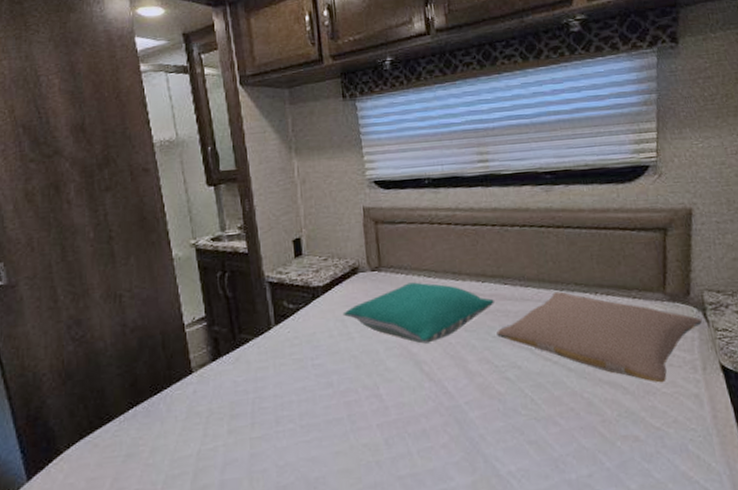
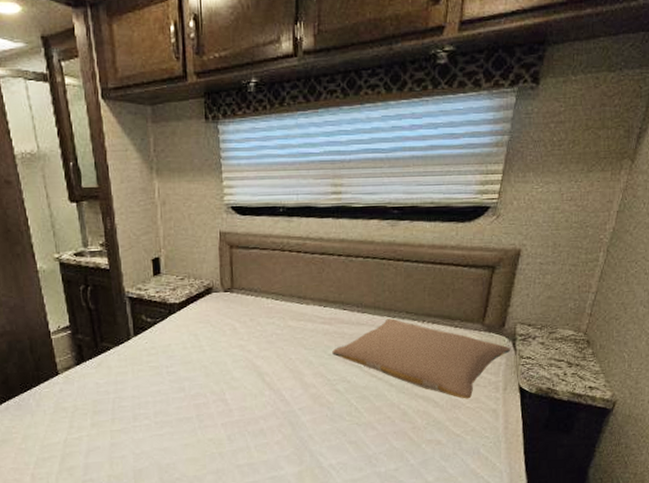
pillow: present [342,282,494,344] -> none [196,304,333,358]

